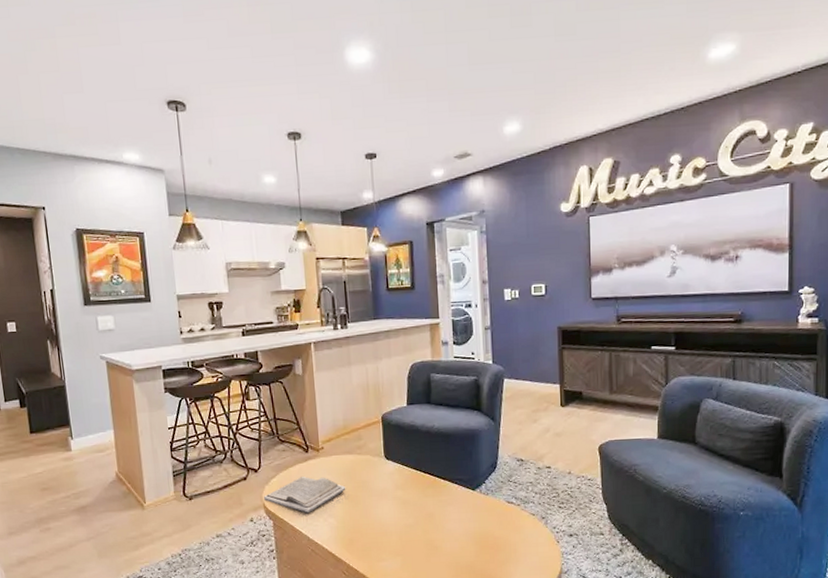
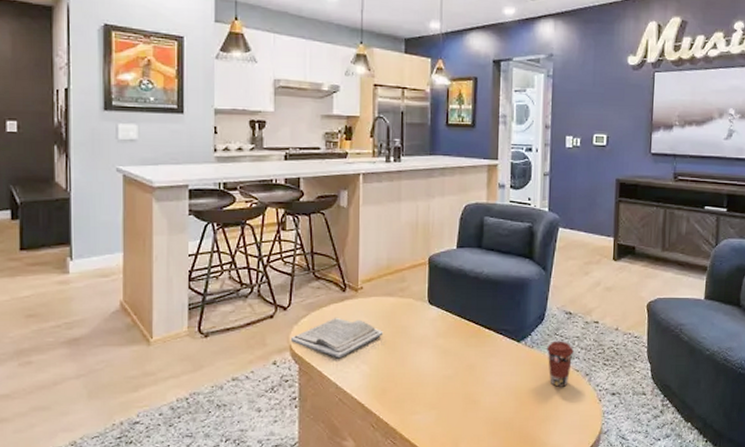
coffee cup: none [502,487,528,531] -> present [547,341,574,387]

